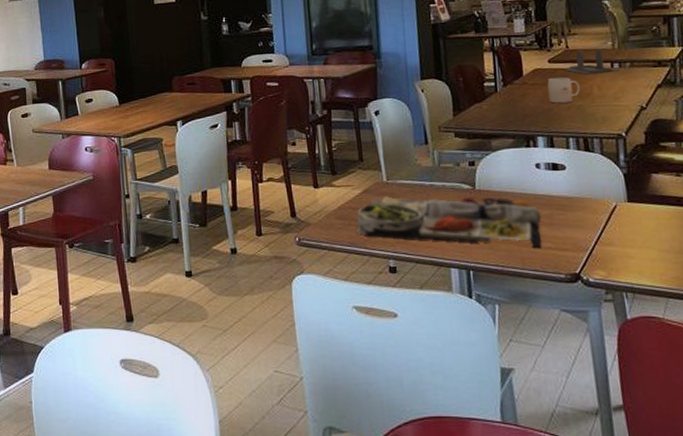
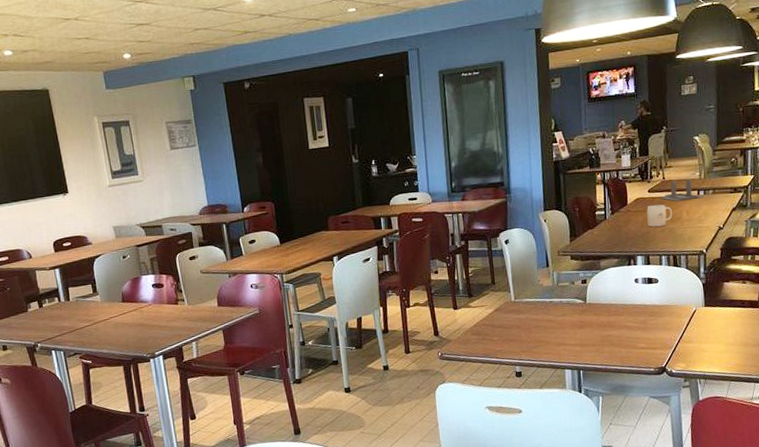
food tray: present [356,196,542,248] -> none [489,309,638,348]

